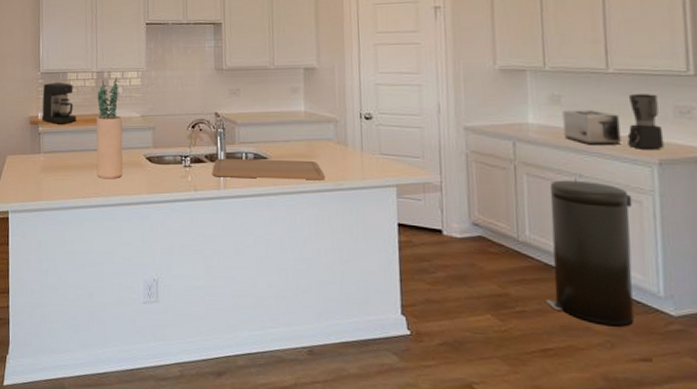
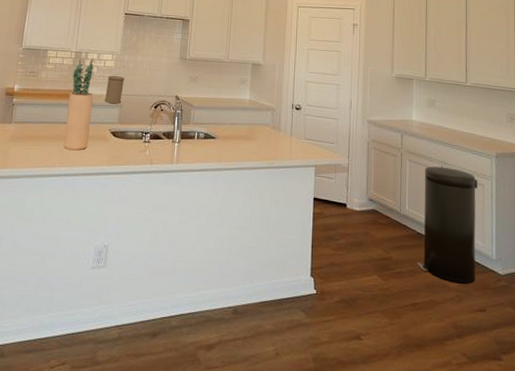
coffee maker: present [42,82,77,124] -> none [18,58,52,97]
canister: none [135,94,154,127] -> present [105,75,124,104]
chopping board: present [212,158,325,180] -> none [167,136,261,159]
toaster: present [562,110,621,145] -> none [435,112,473,141]
blender: present [627,94,665,151] -> none [477,103,500,146]

